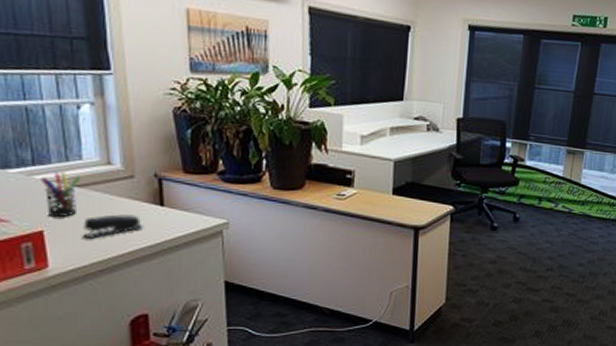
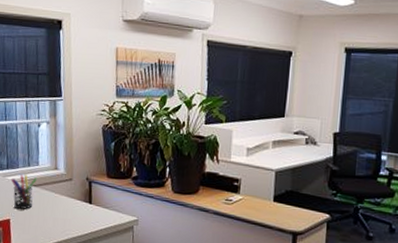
stapler: present [83,214,144,239] -> none [35,209,77,228]

